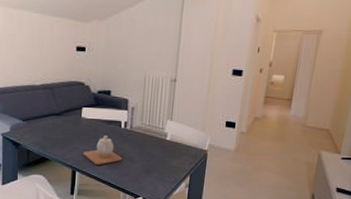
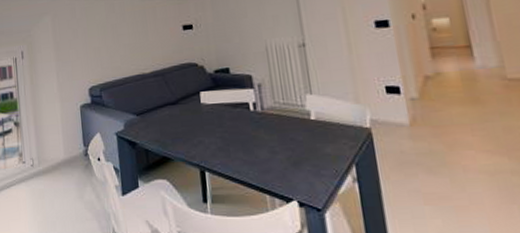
teapot: present [82,135,122,165] -> none [209,121,259,161]

